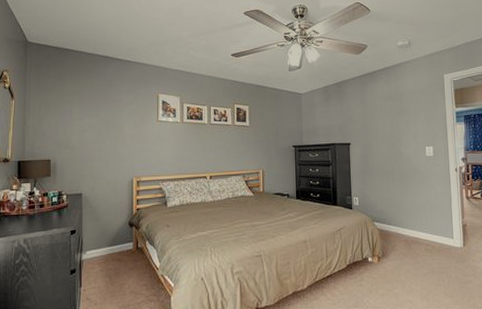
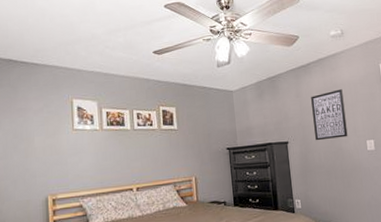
wall art: none [375,97,408,144] -> present [311,89,348,141]

